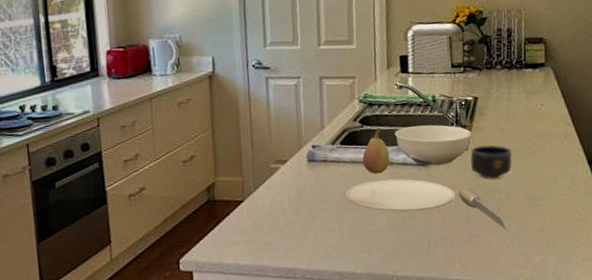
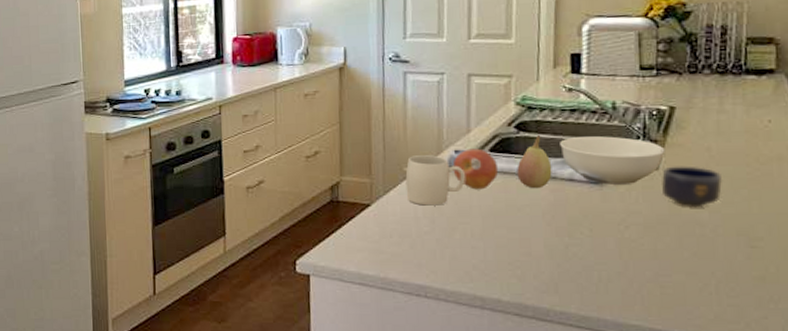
mug: none [271,151,322,197] -> present [405,155,465,206]
fruit: none [311,142,348,179] -> present [452,148,499,190]
plate: present [345,179,455,212] -> none [493,196,638,237]
knife: present [458,187,509,230] -> none [643,214,713,273]

